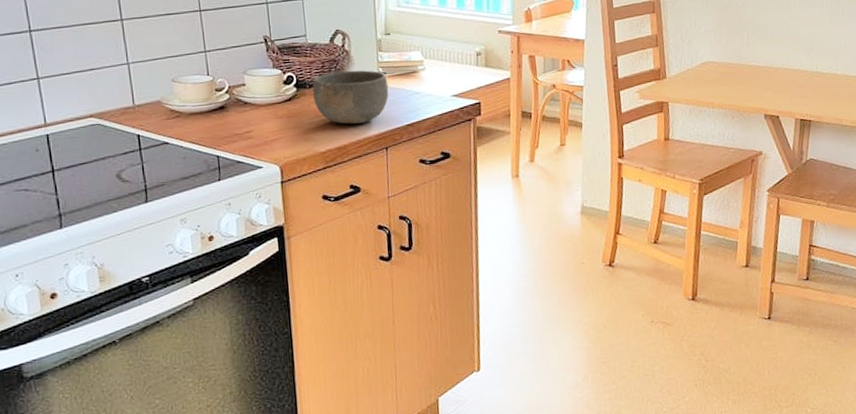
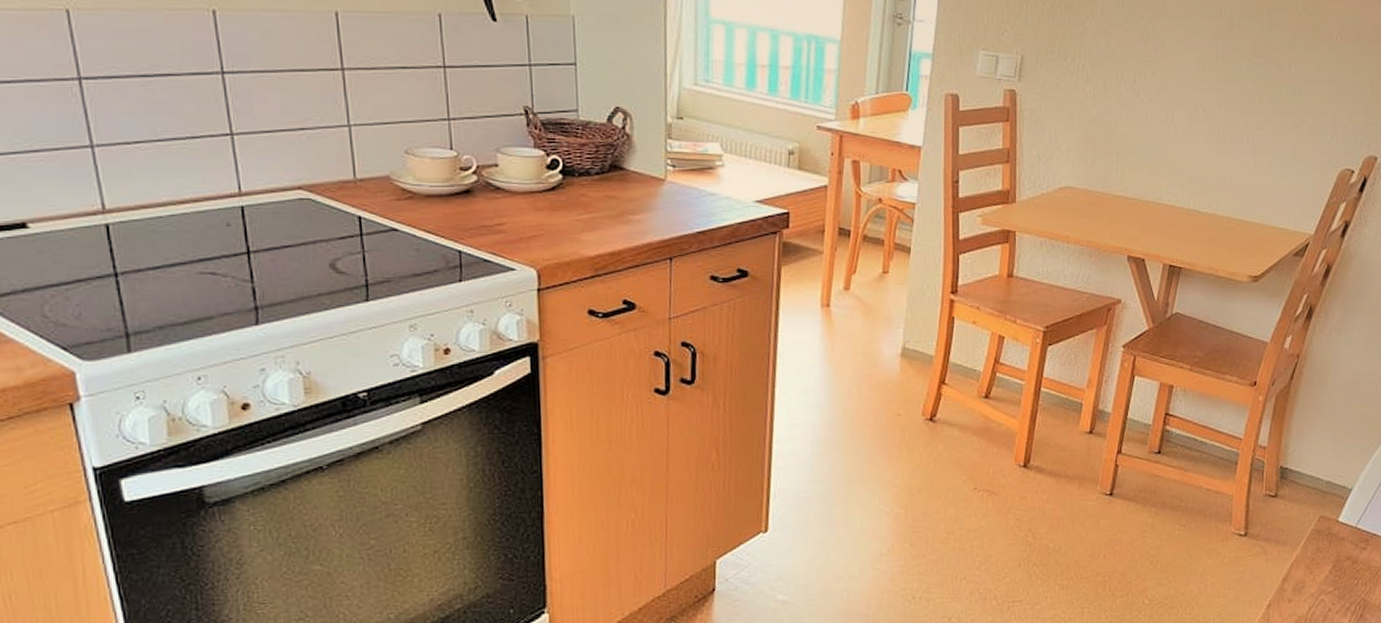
bowl: present [312,70,389,124] -> none [583,159,678,225]

